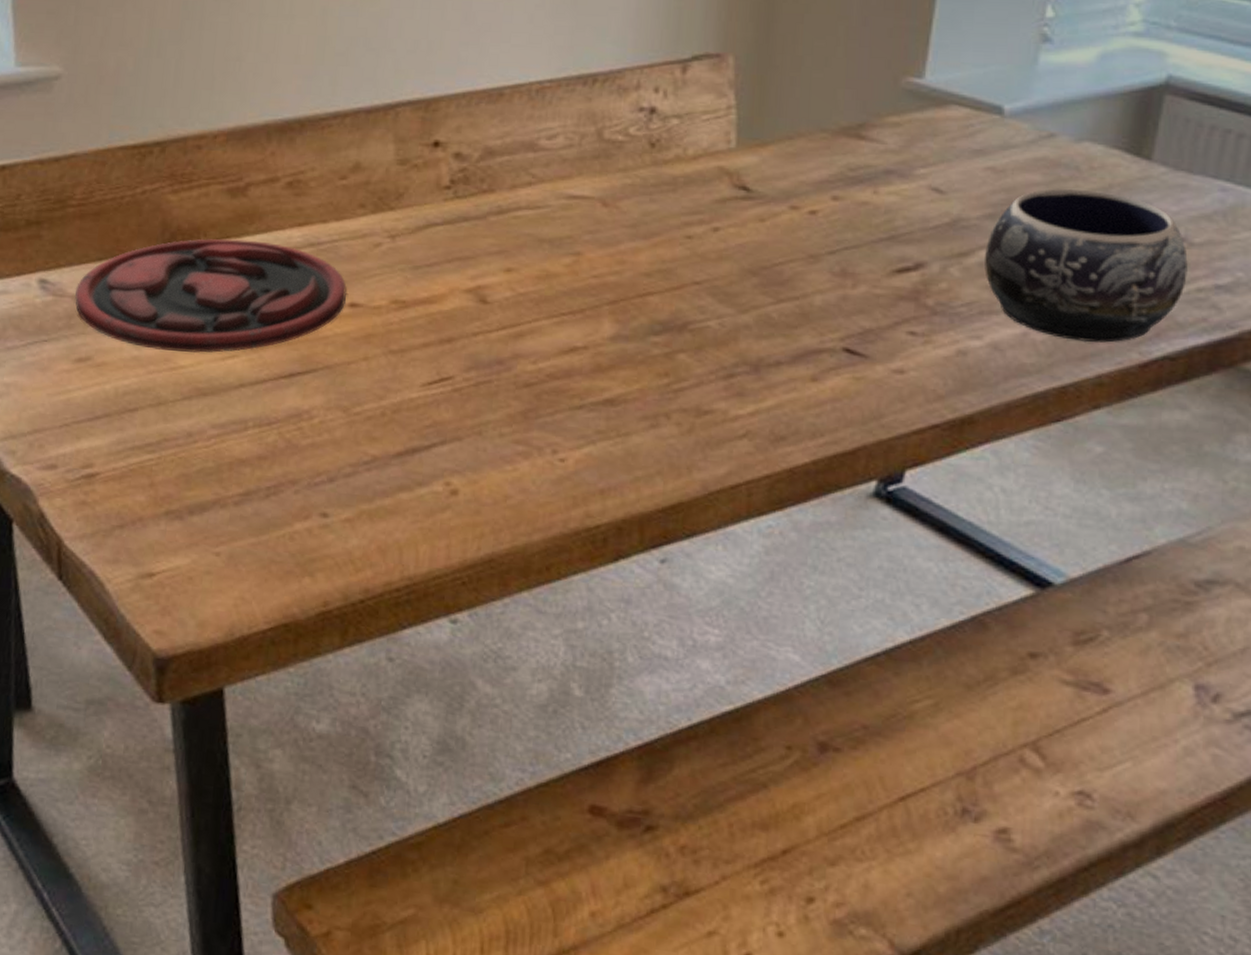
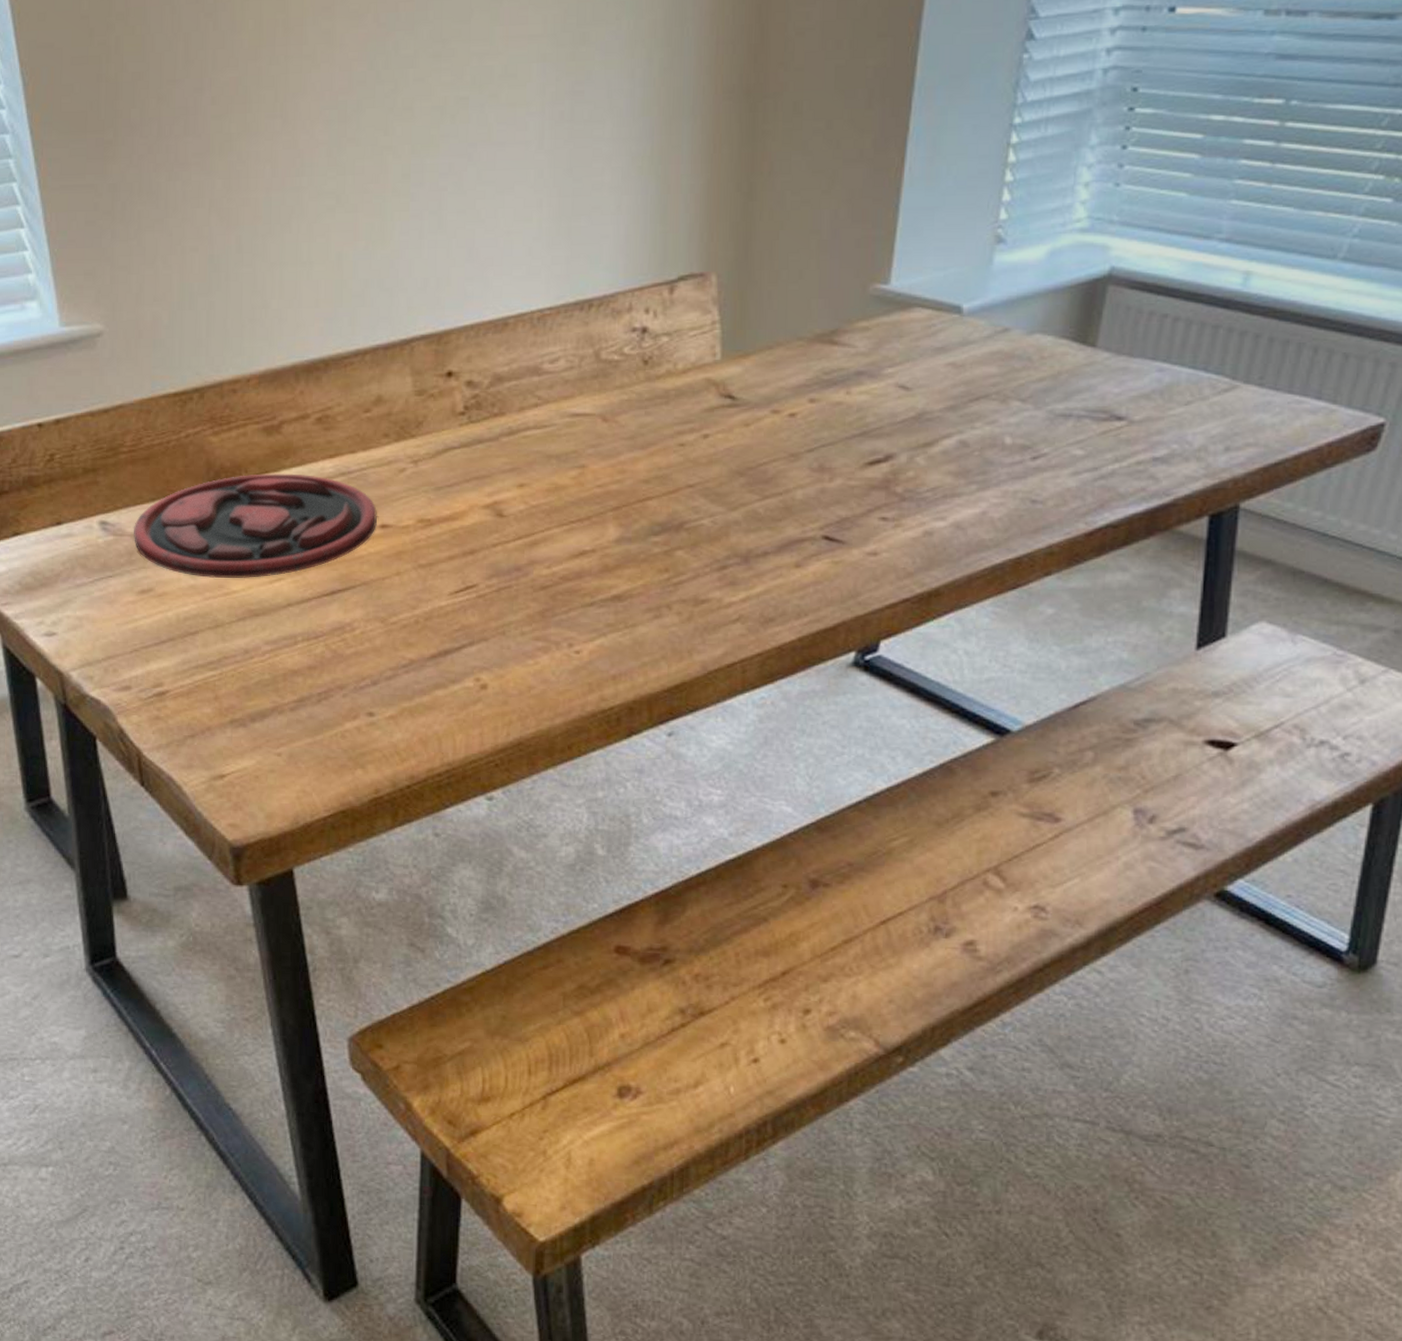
decorative bowl: present [984,188,1188,343] -> none [947,378,1129,516]

